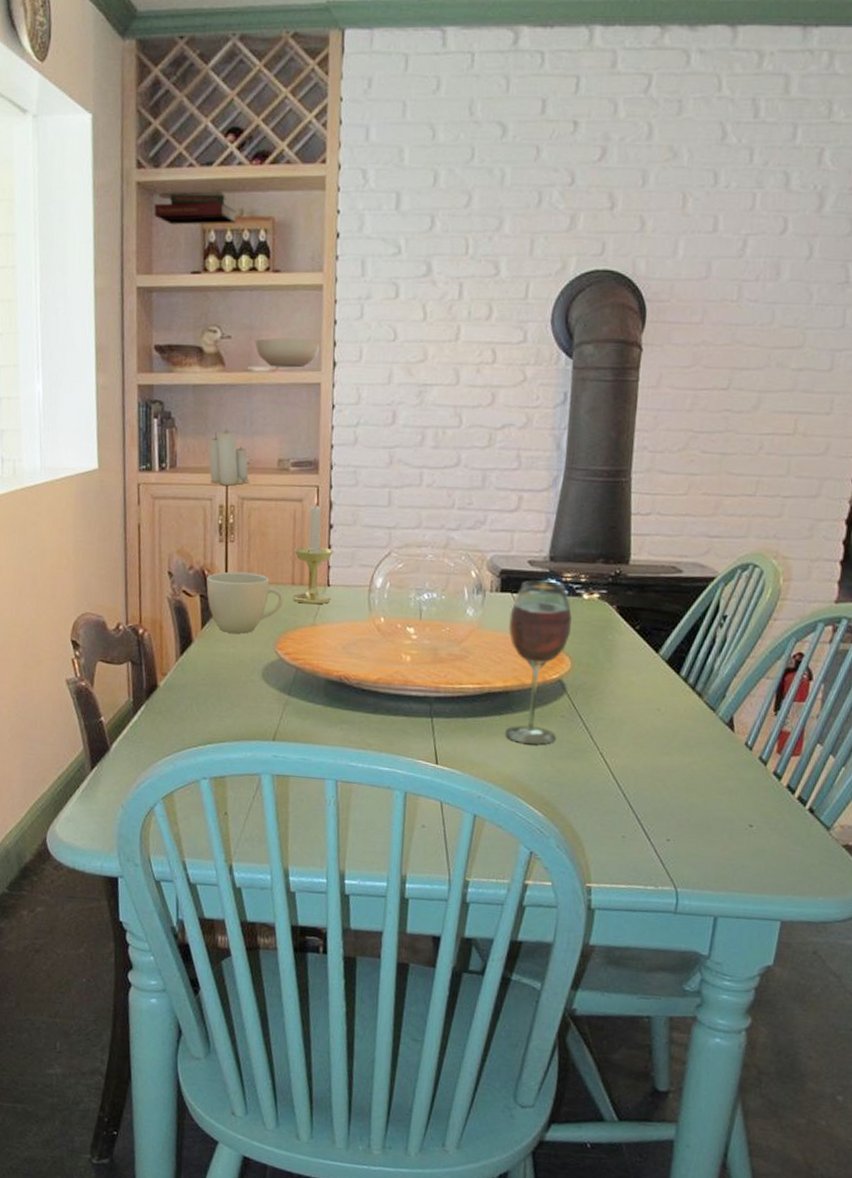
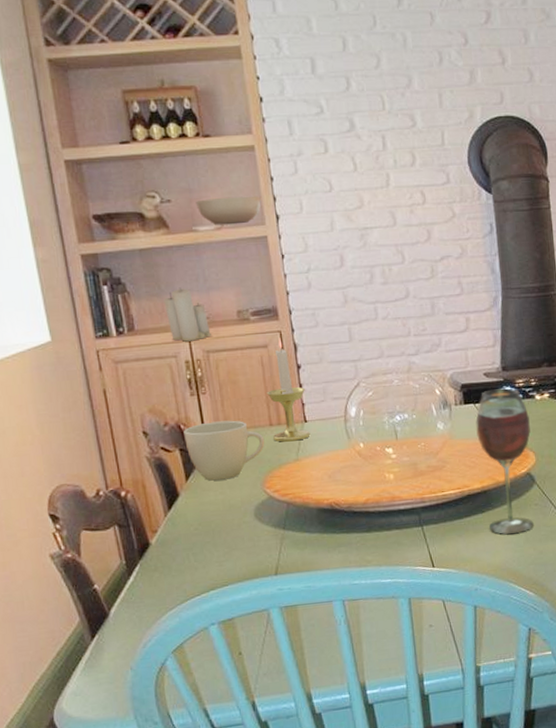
books: present [154,161,237,225] -> none [70,36,159,99]

